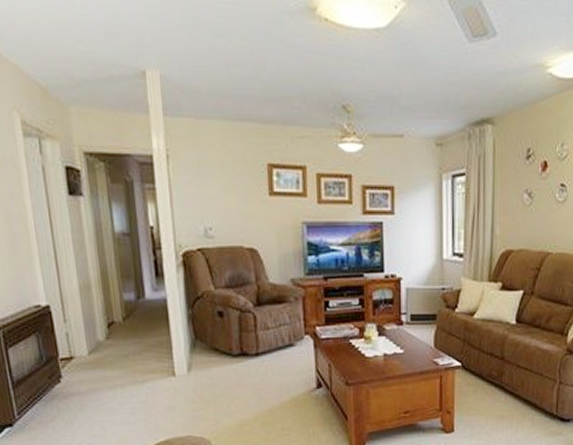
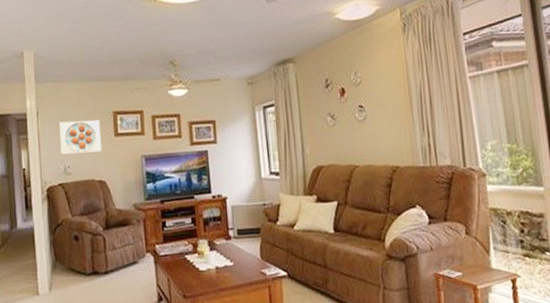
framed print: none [197,170,253,213] -> present [59,120,102,155]

